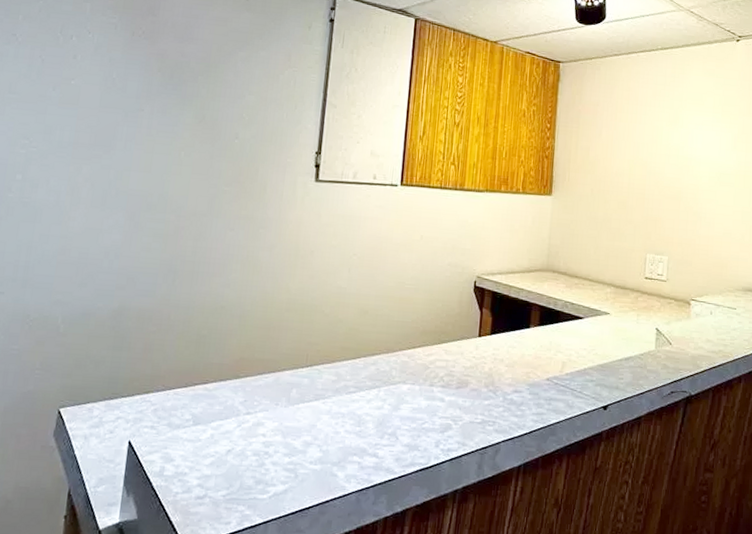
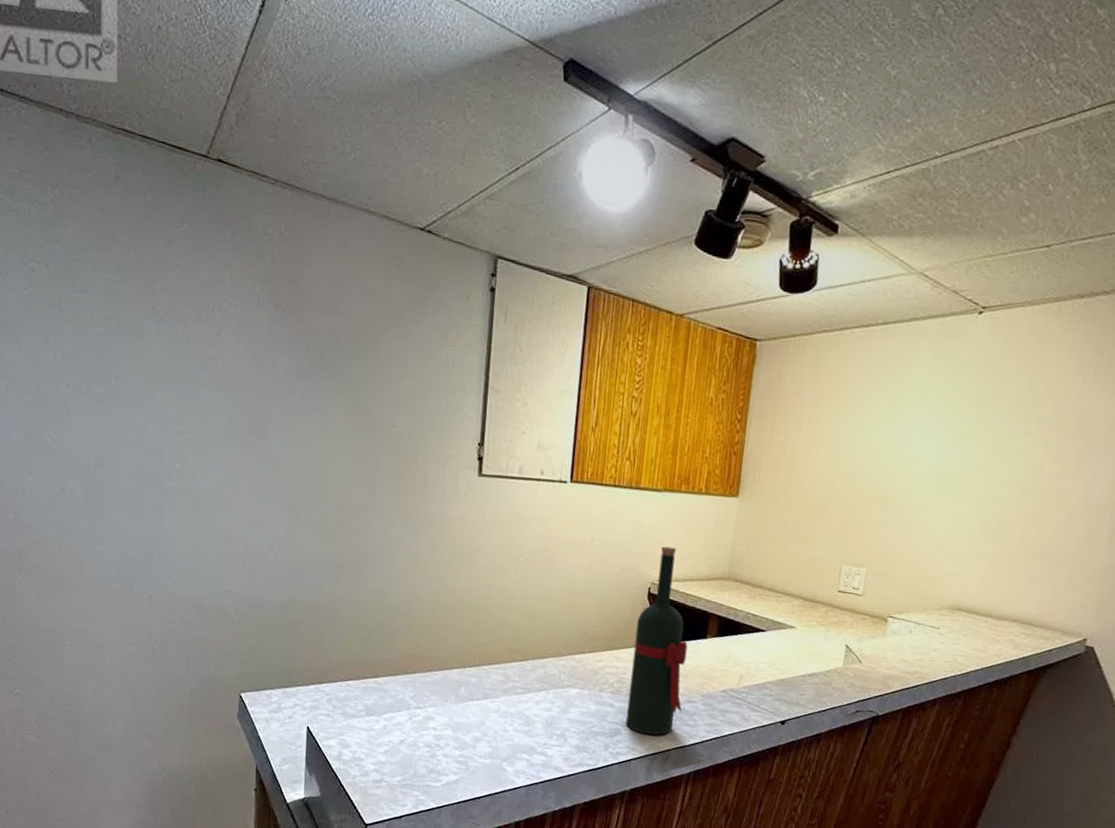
wine bottle: none [455,241,513,429] -> present [625,546,688,736]

